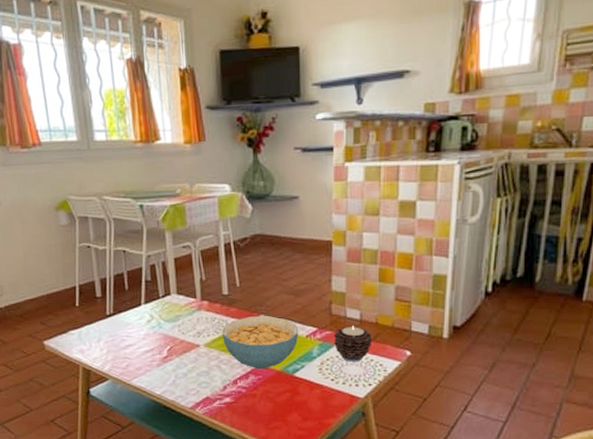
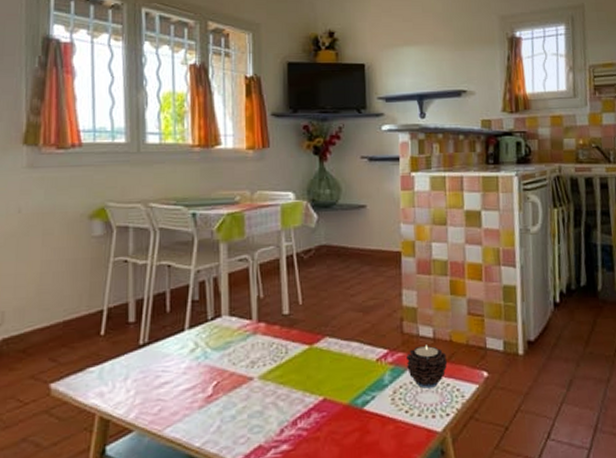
cereal bowl: present [222,316,299,370] -> none [281,338,368,405]

